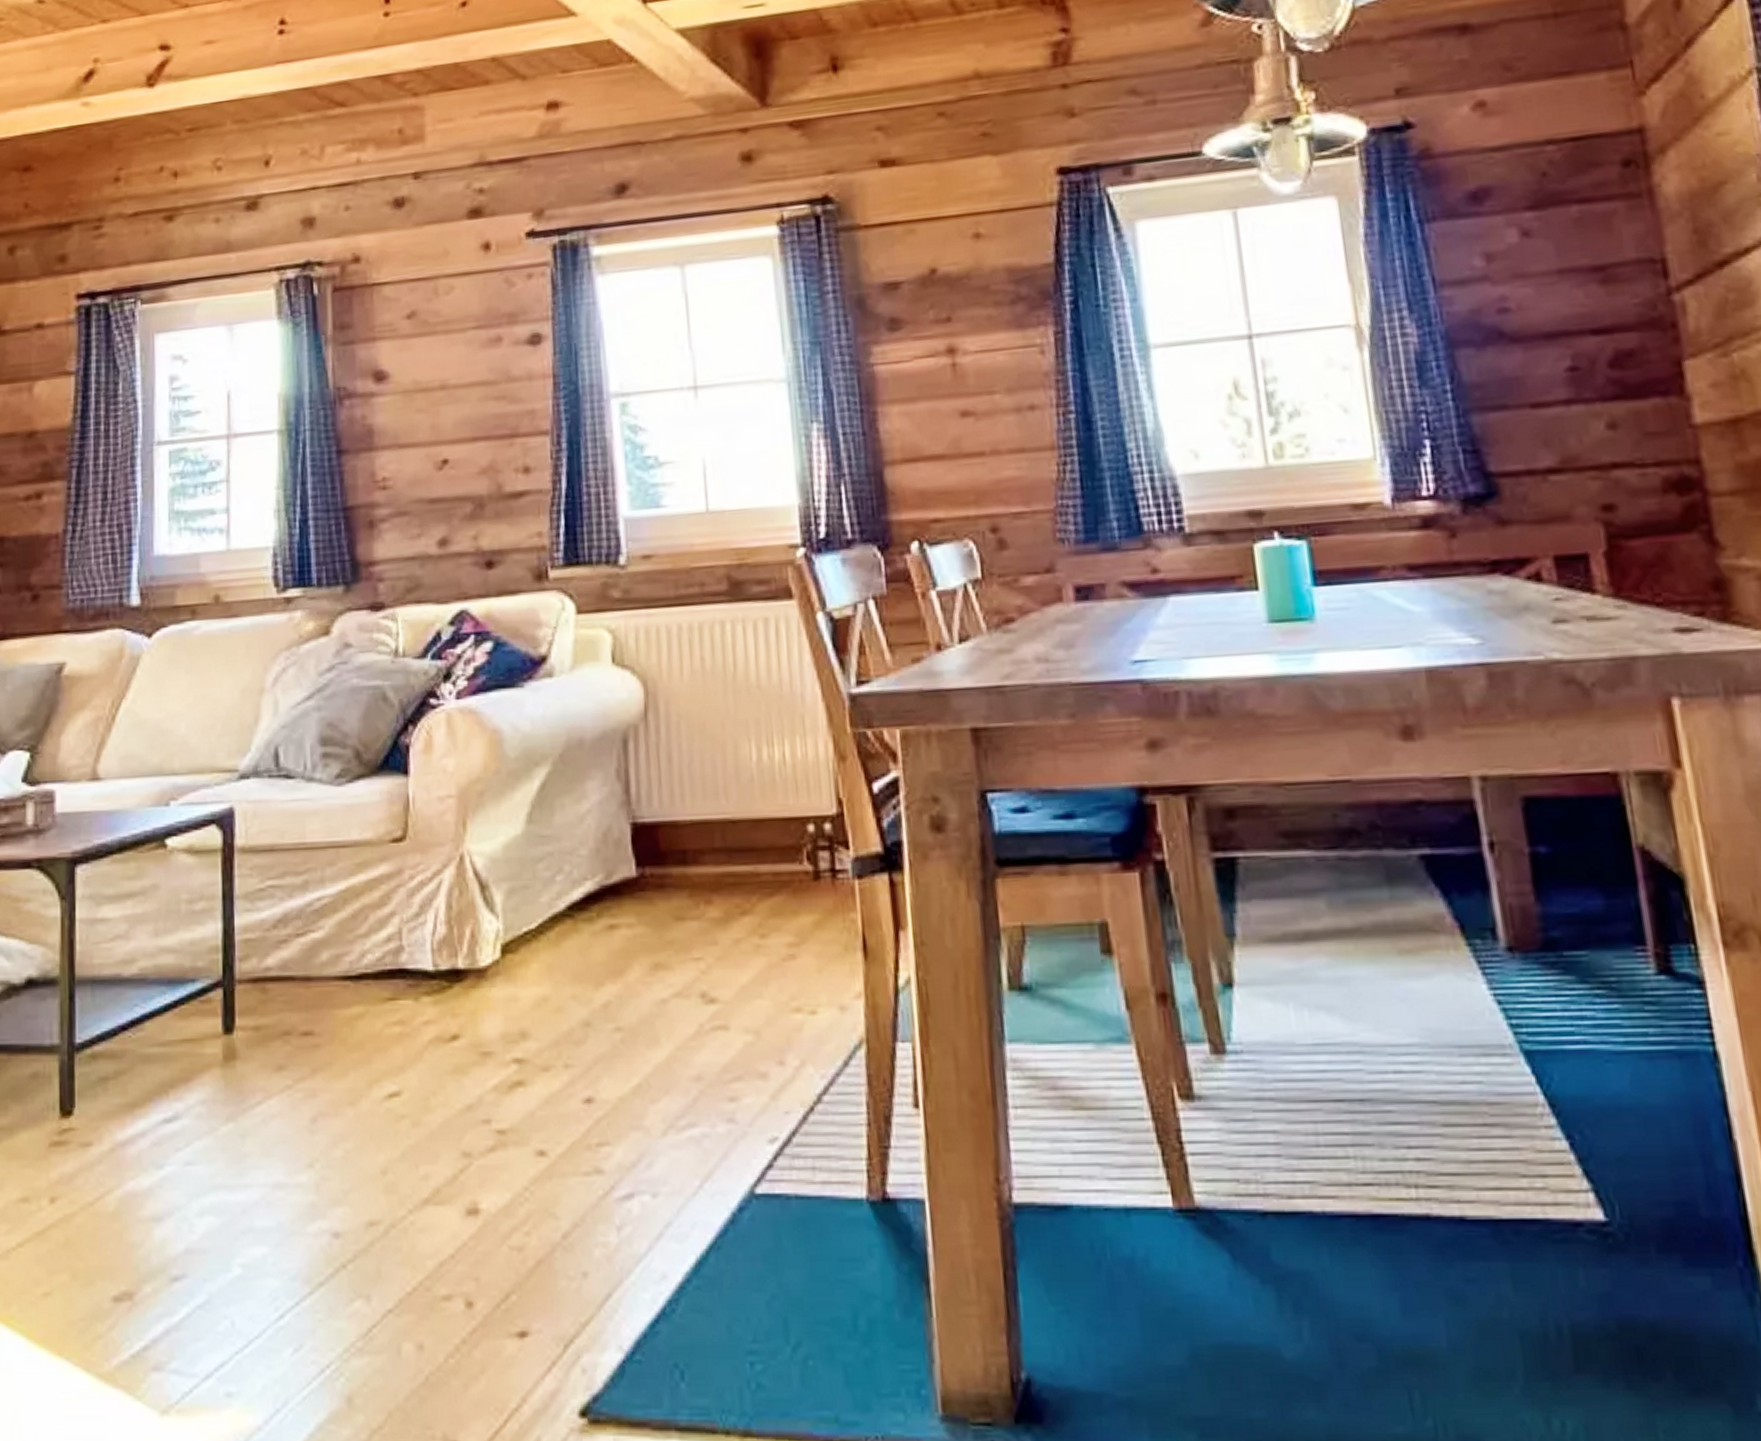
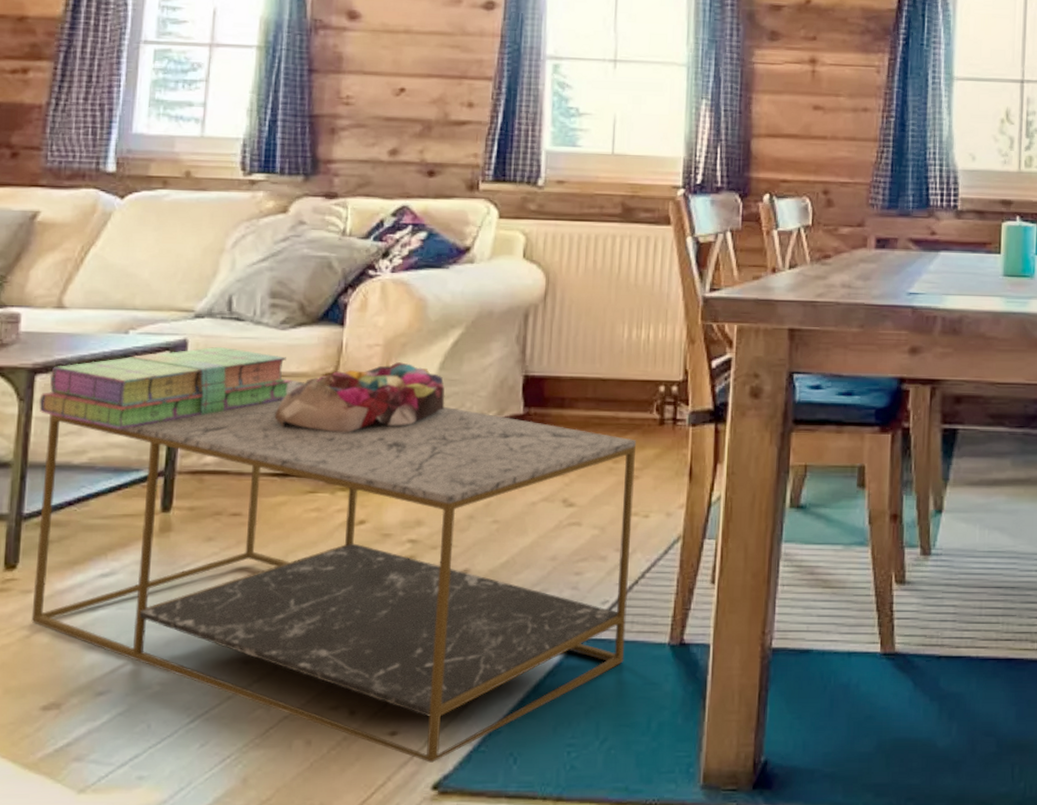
stack of books: none [82,813,356,928] -> present [39,346,292,429]
coffee table: none [92,850,810,1377] -> present [31,379,637,763]
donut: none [339,817,539,916] -> present [274,362,445,432]

